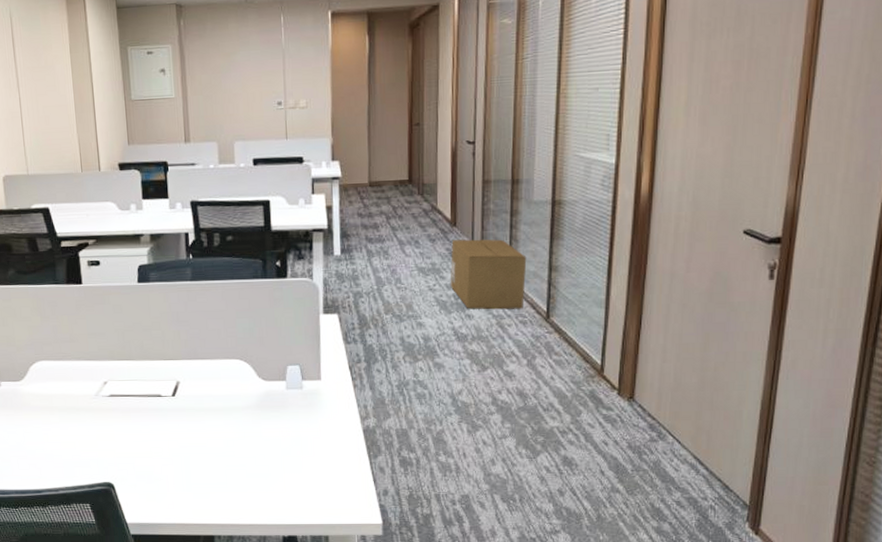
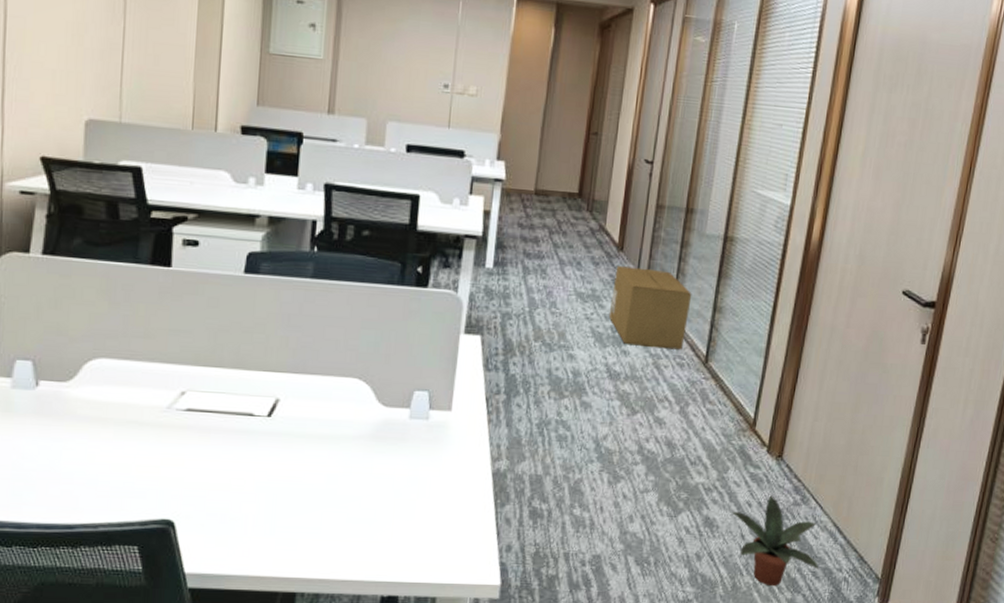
potted plant: none [588,434,683,515] -> present [731,495,819,586]

